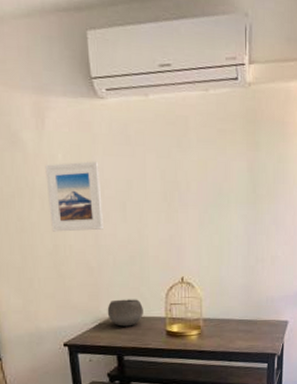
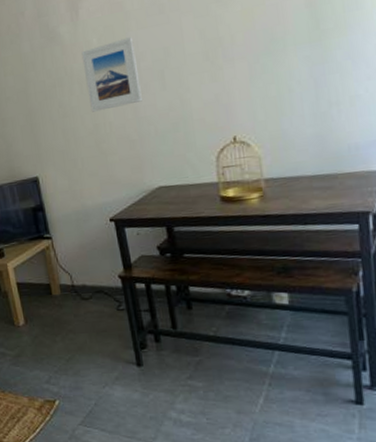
bowl: present [107,299,143,327] -> none [152,166,192,197]

